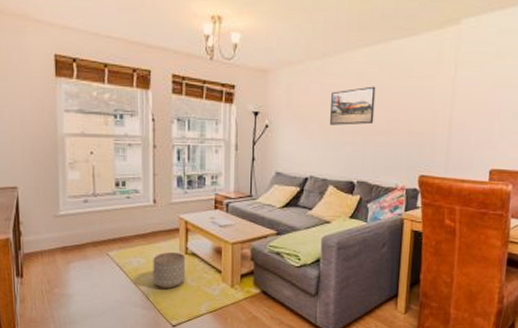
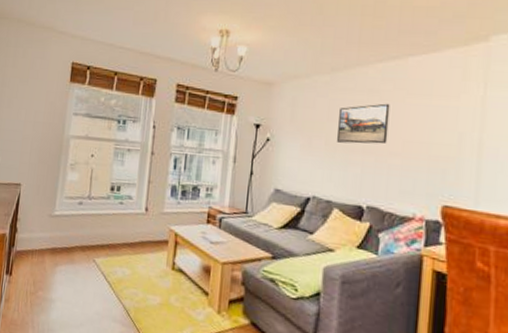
planter: present [153,251,186,289] -> none [136,265,173,307]

